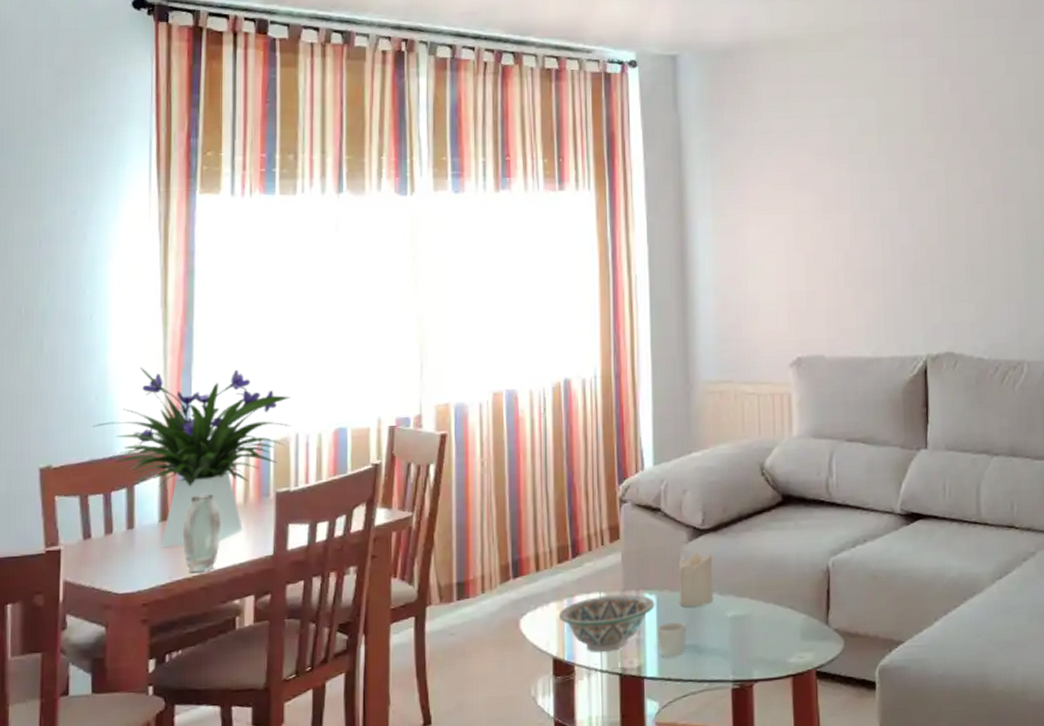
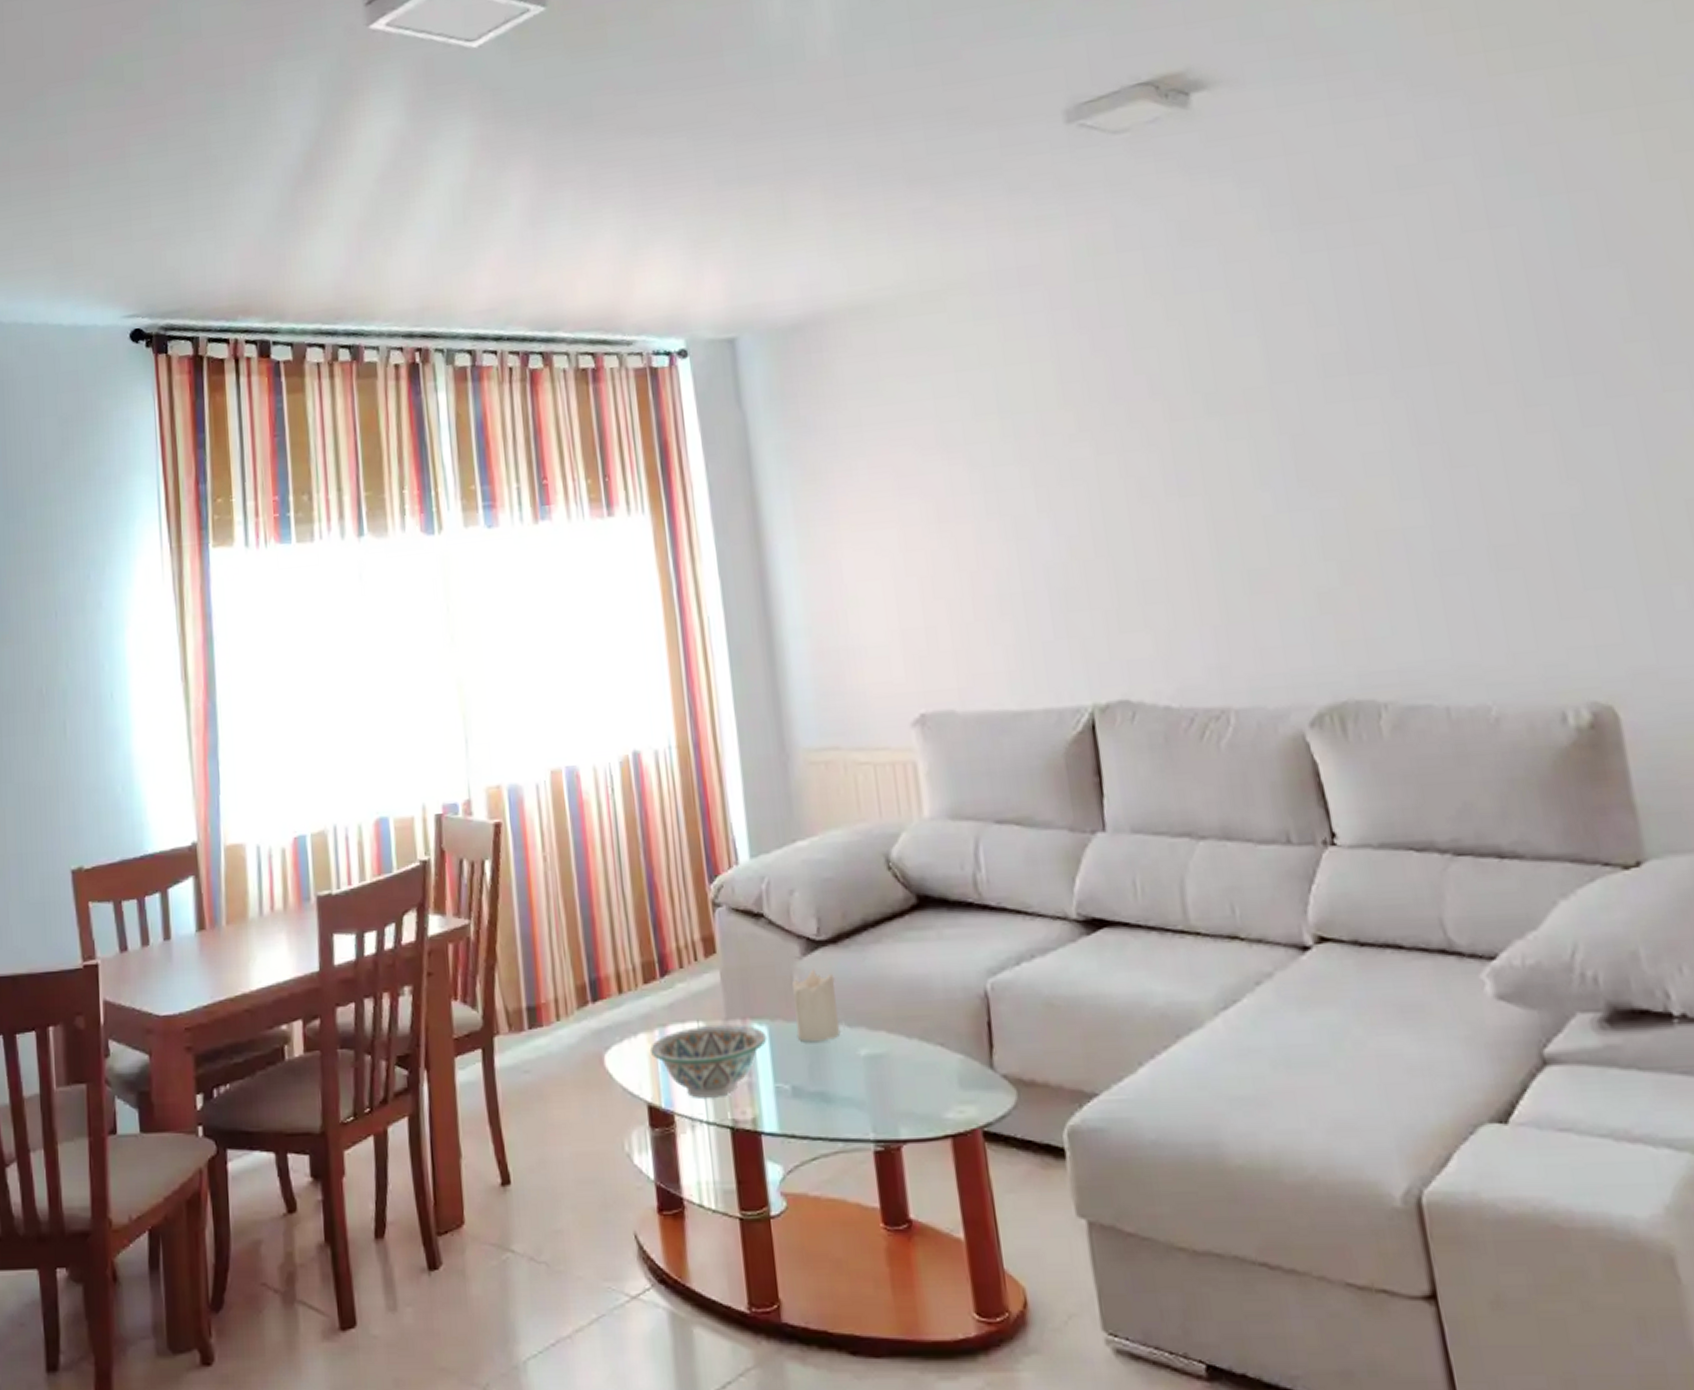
flower arrangement: present [93,367,291,548] -> none [122,750,328,962]
vase: present [182,494,220,573] -> none [221,899,262,992]
cup: present [657,622,687,659] -> none [772,1061,811,1109]

